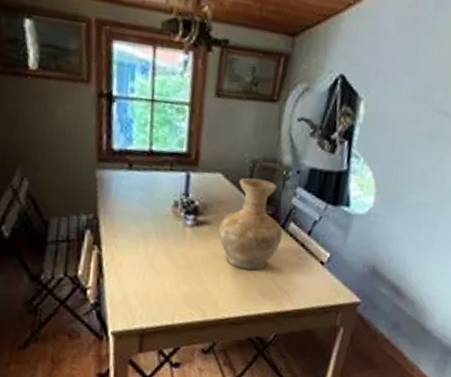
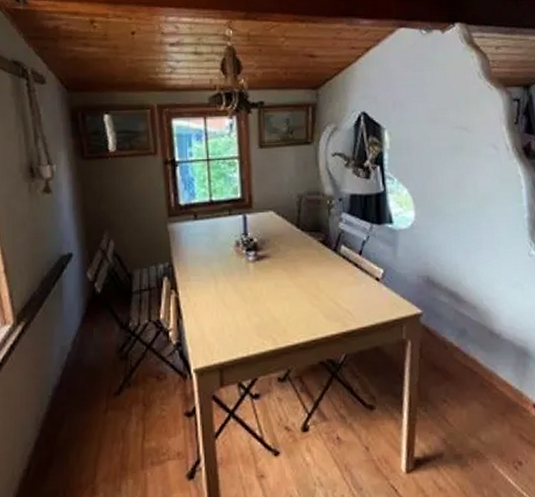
vase: present [218,177,283,271] -> none [277,210,336,296]

